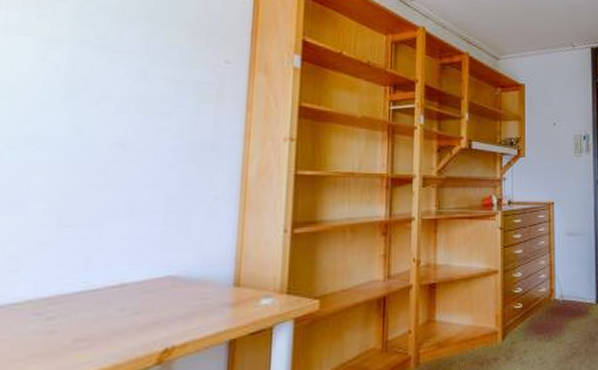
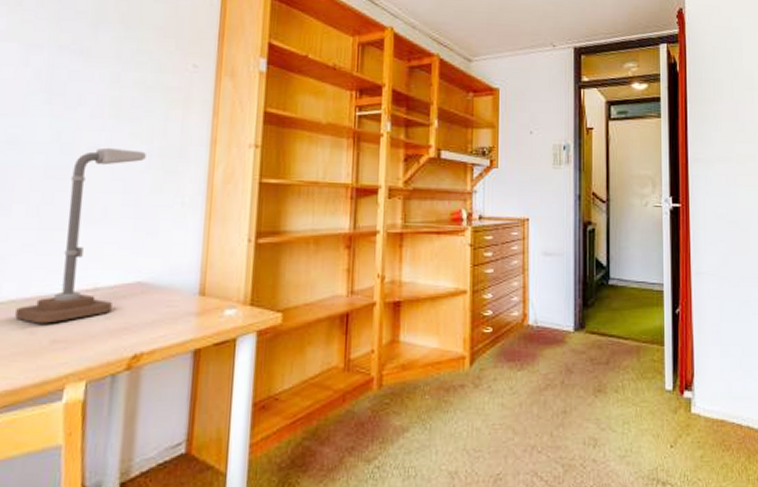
desk lamp: none [32,142,176,324] -> present [15,147,146,324]

